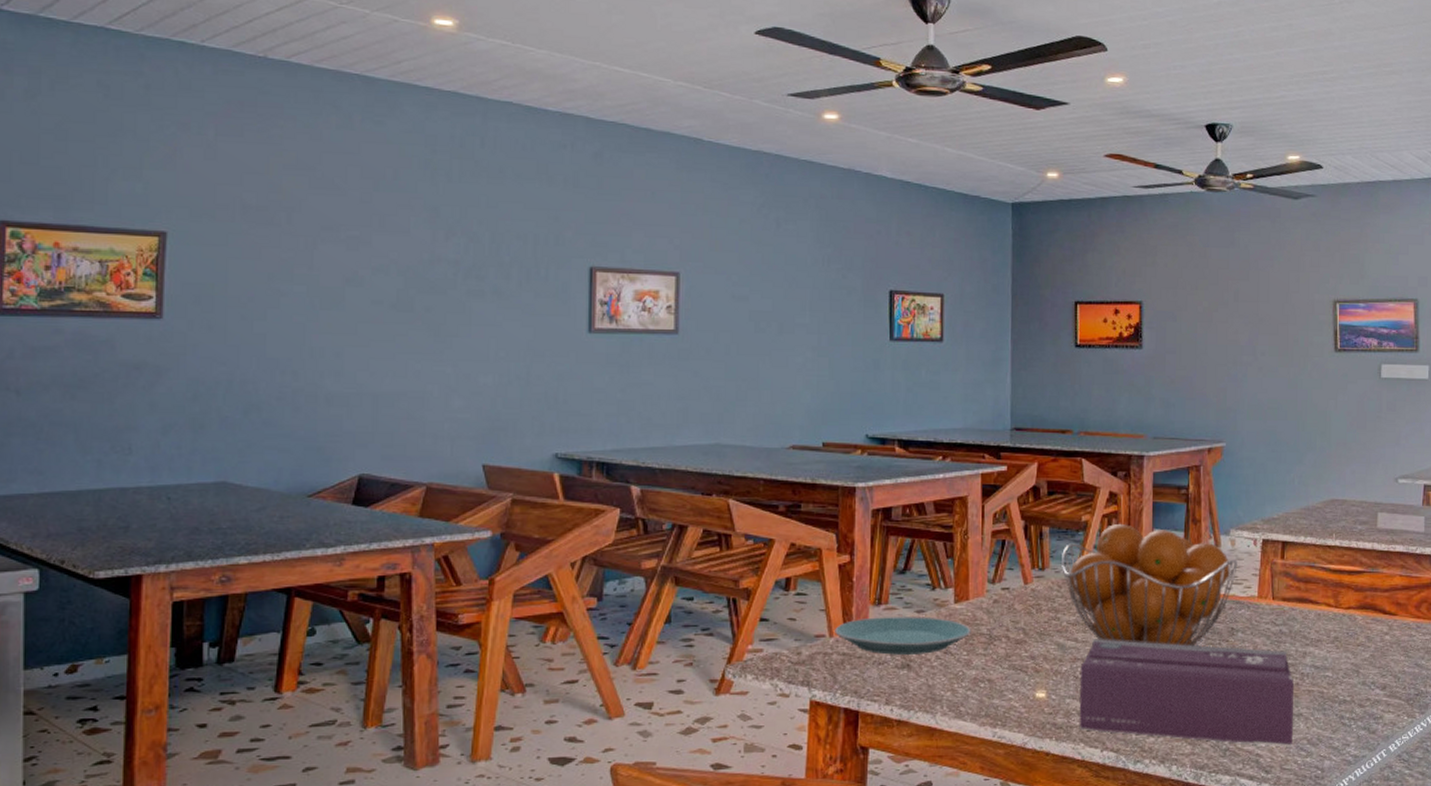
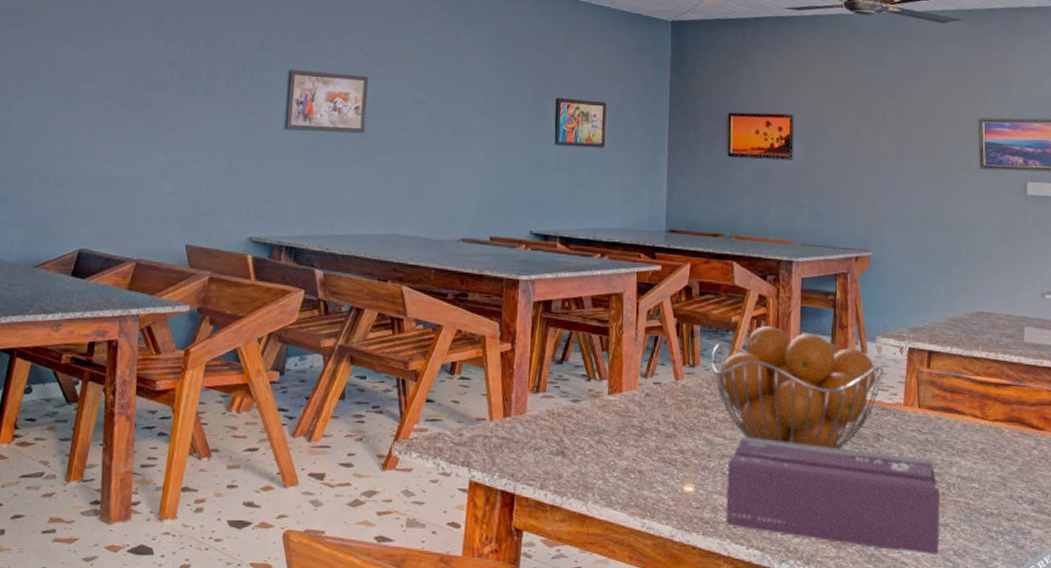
plate: present [835,617,971,655] -> none [495,404,624,443]

